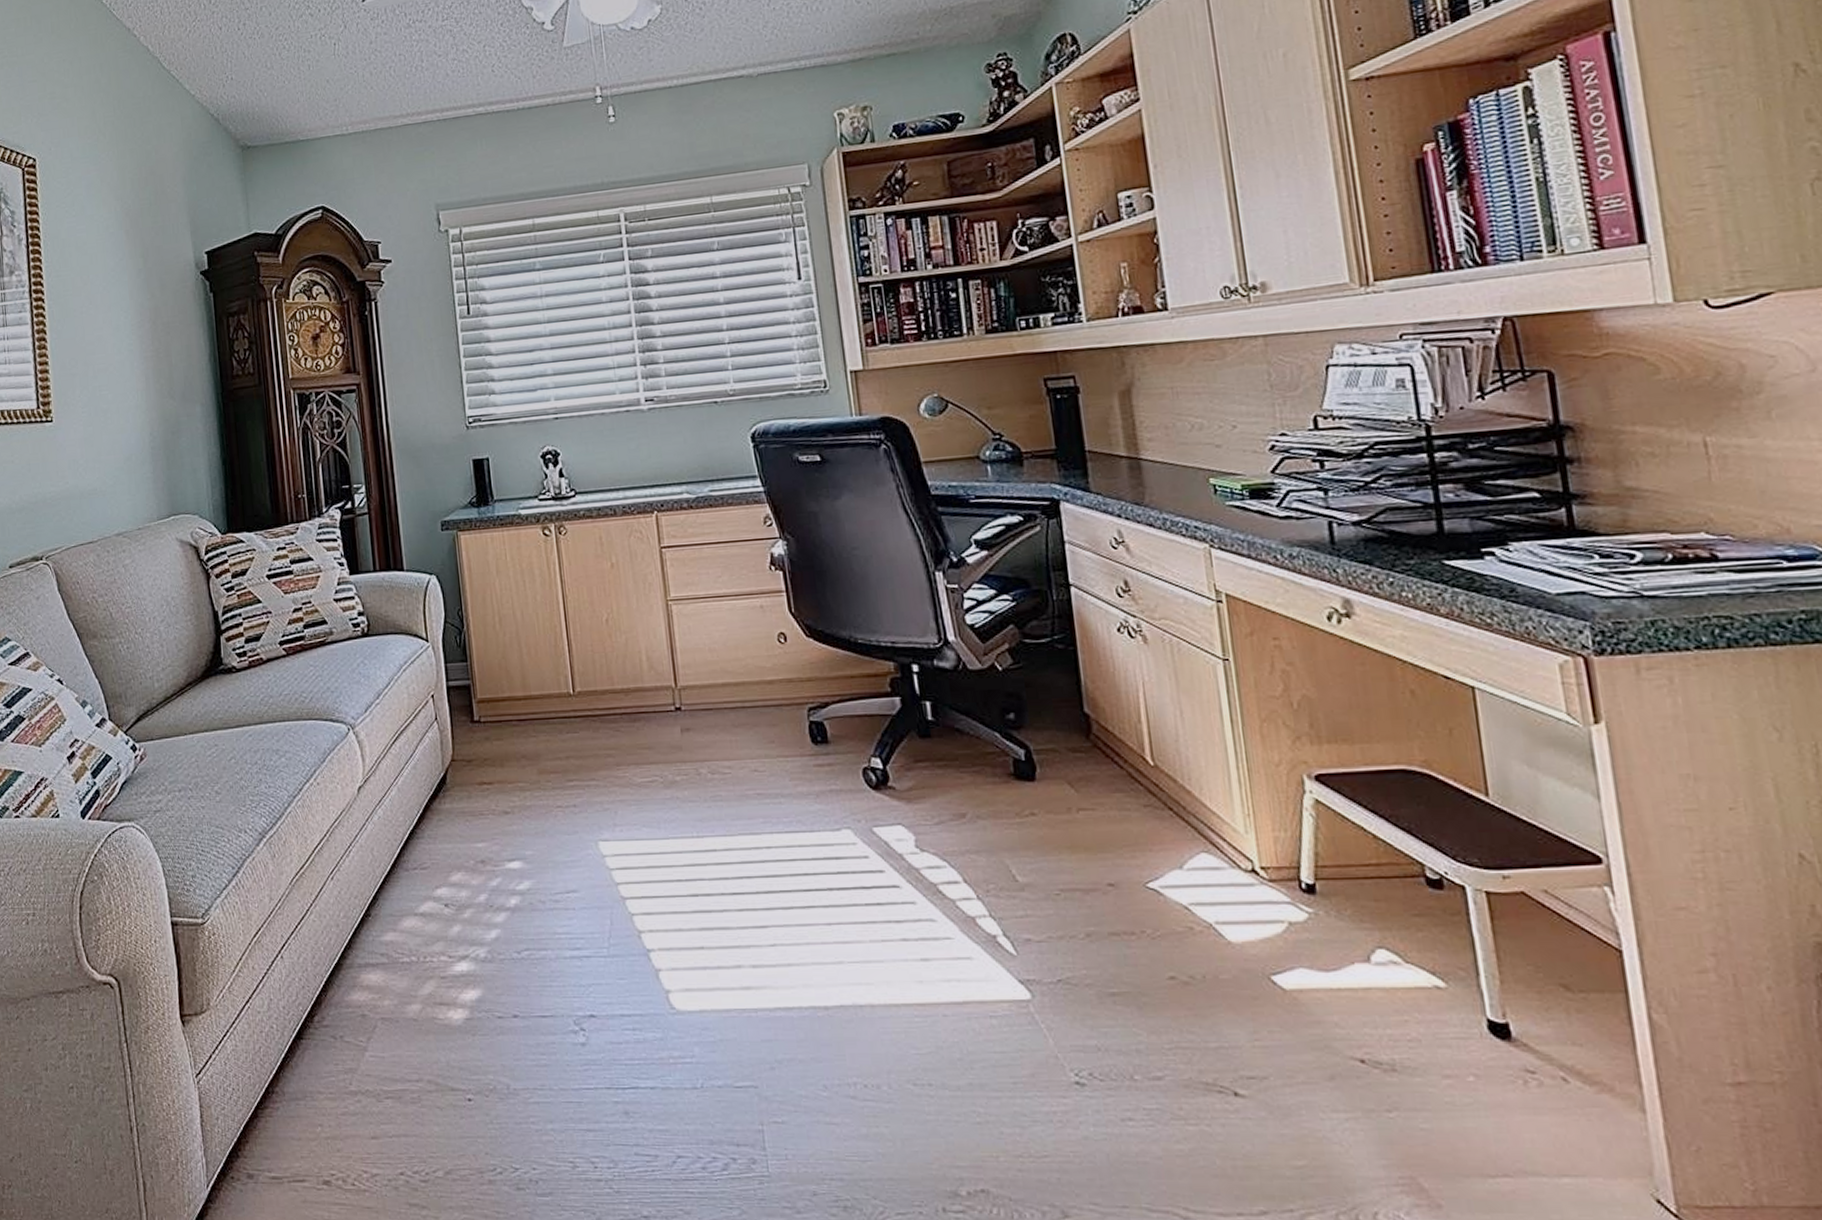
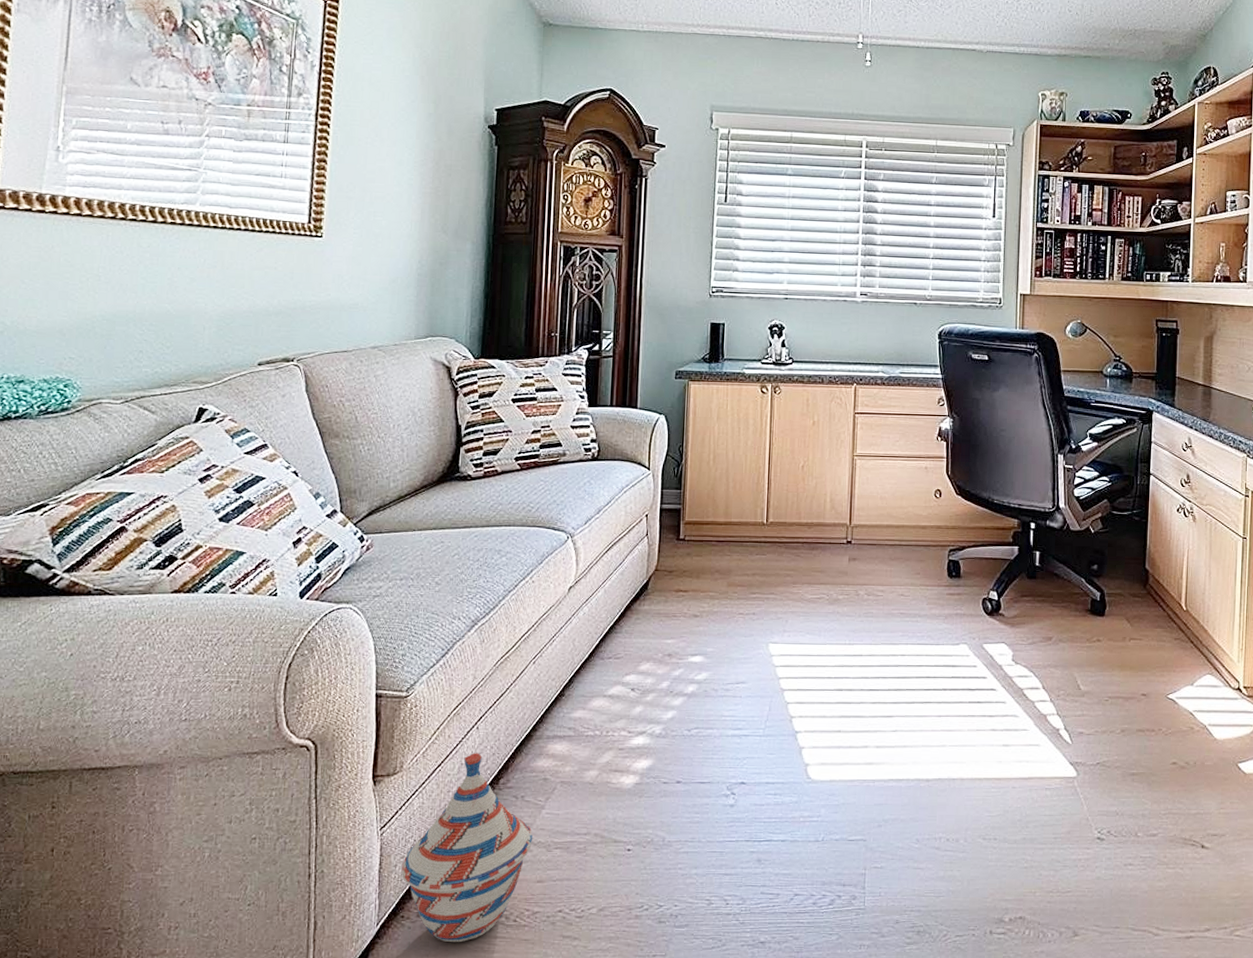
woven basket: none [224,986,360,1209] -> present [402,753,532,943]

